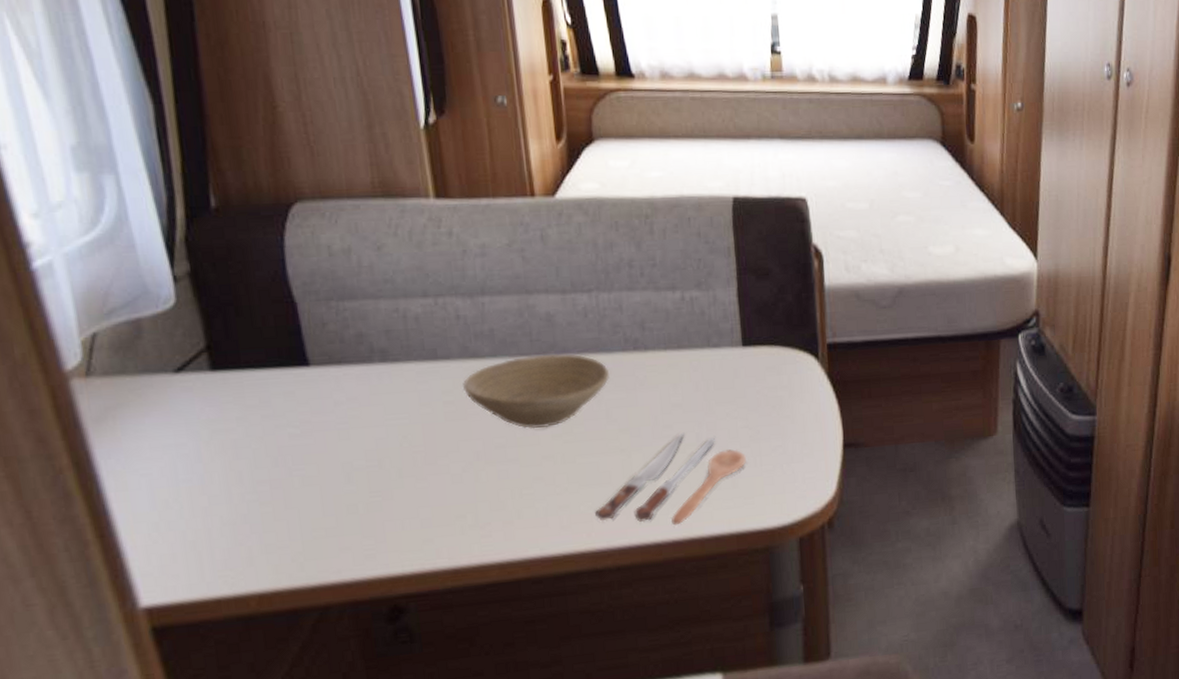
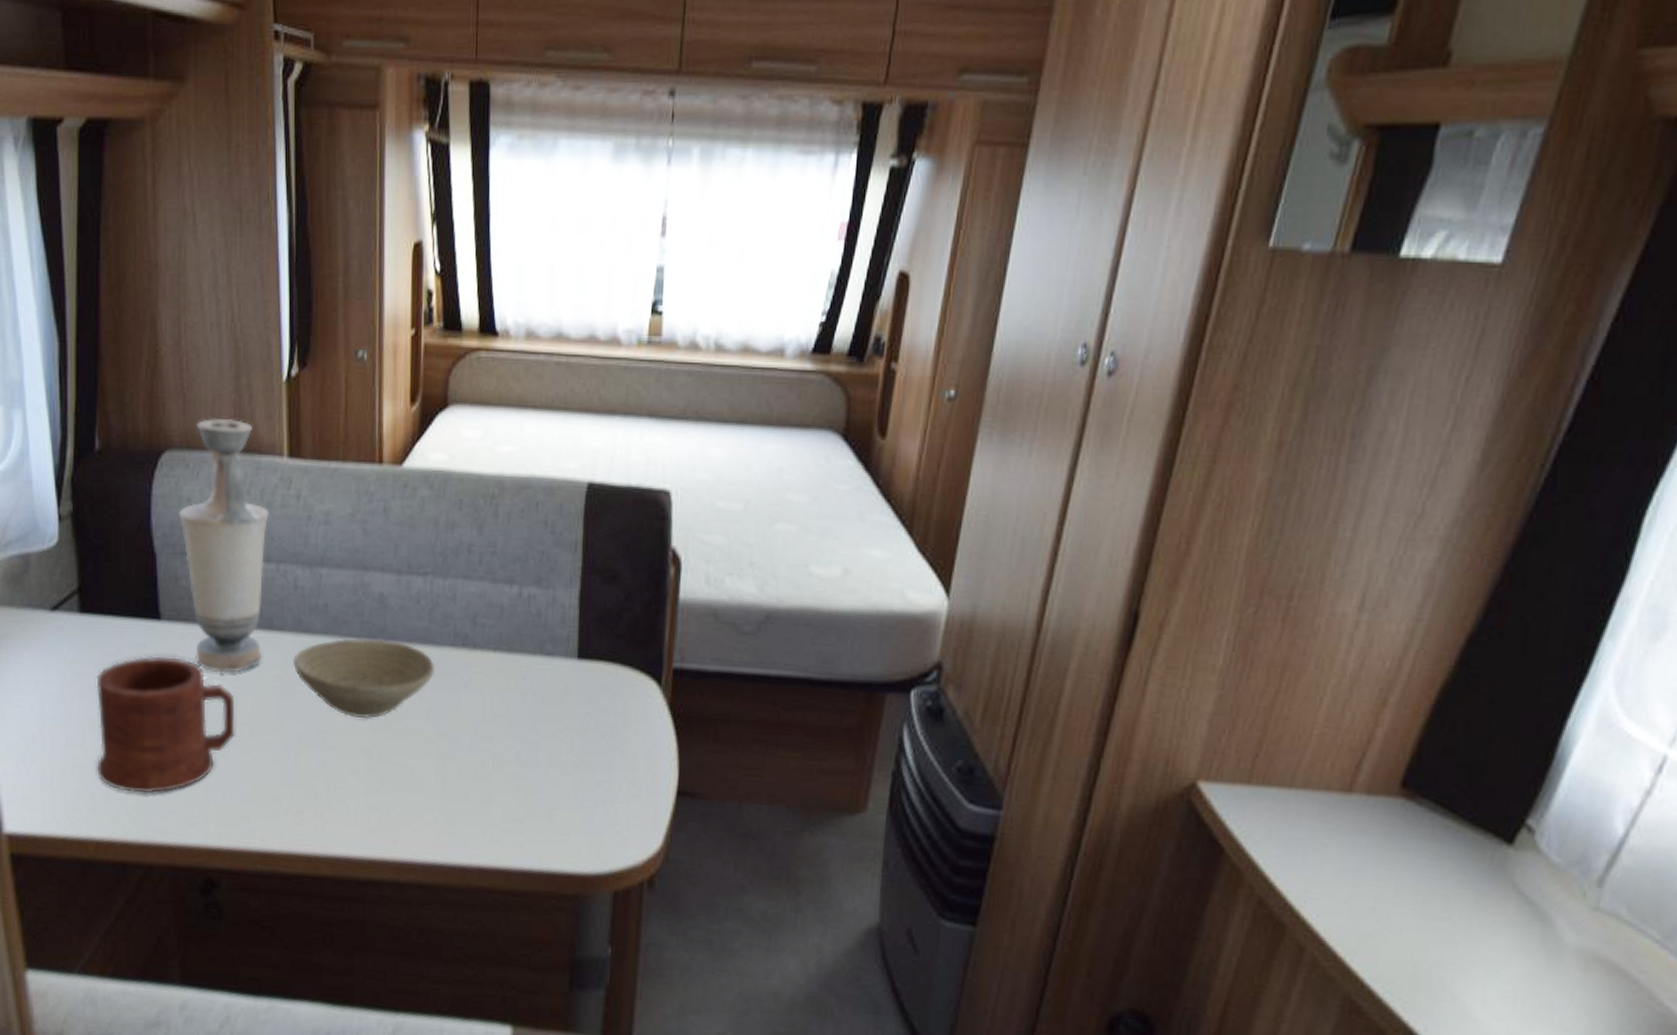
mug: none [239,399,409,540] -> present [96,656,236,794]
vase: none [318,167,429,408] -> present [179,419,269,674]
spoon: present [595,432,746,526] -> none [404,747,566,851]

